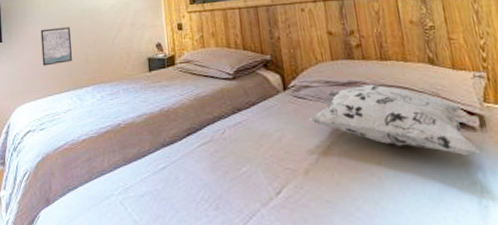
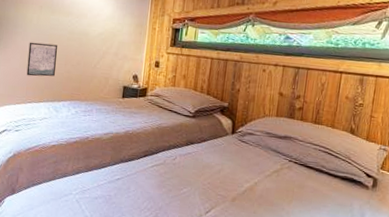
decorative pillow: present [308,84,482,156] -> none [245,140,367,206]

